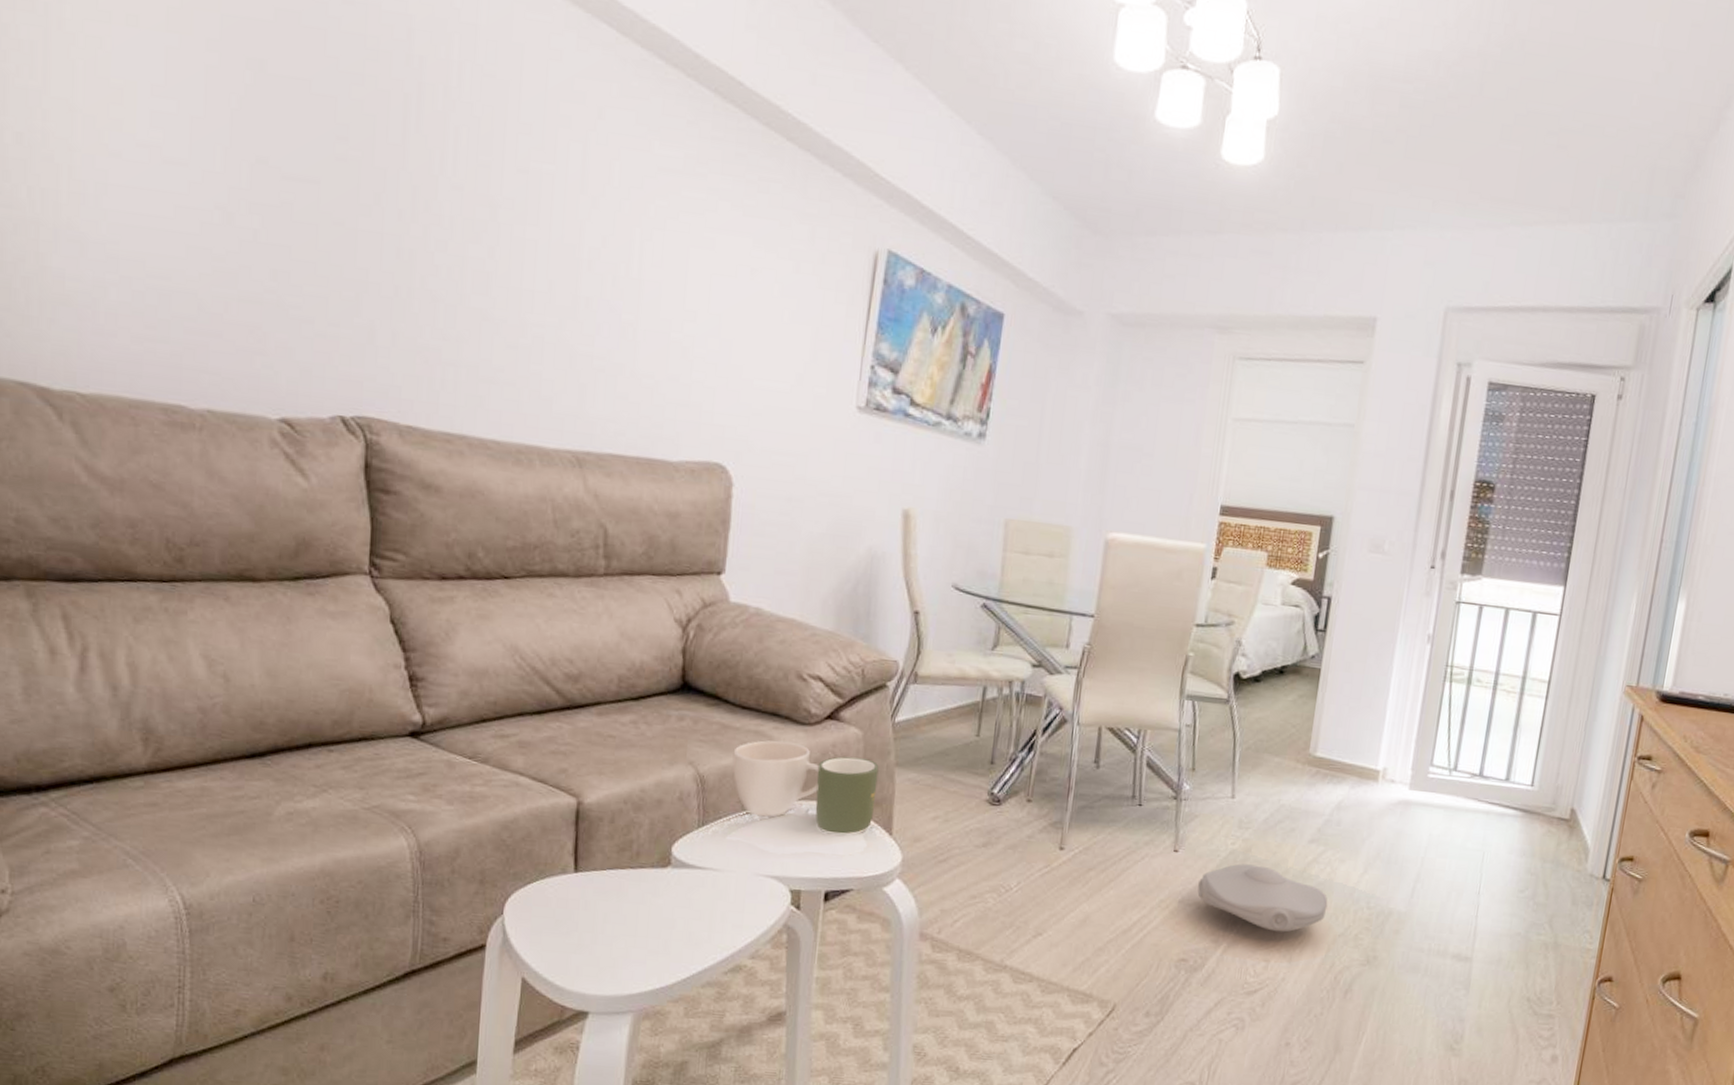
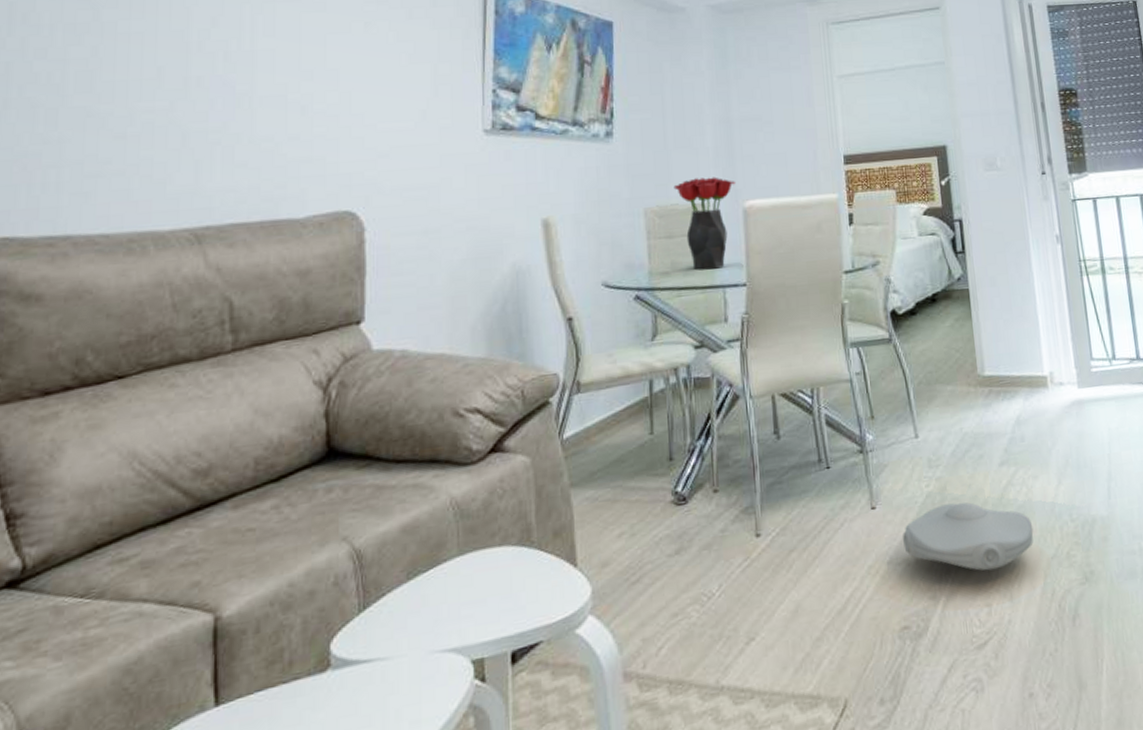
cup: present [732,740,819,817] -> none [391,487,490,583]
mug: present [815,756,879,836] -> none [486,486,554,583]
bouquet: none [1038,498,1104,595] -> present [673,177,737,271]

